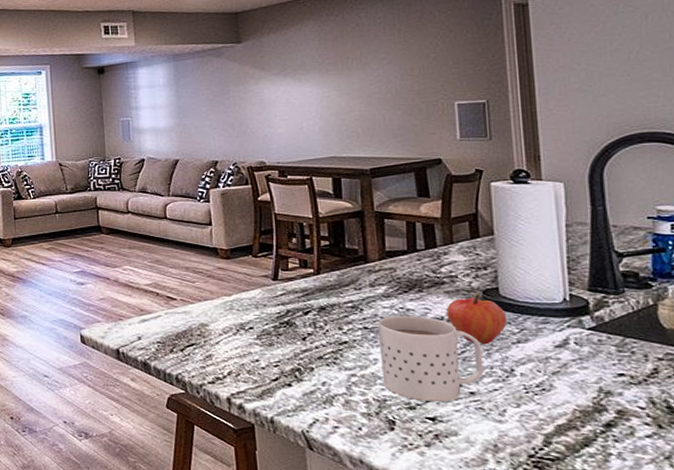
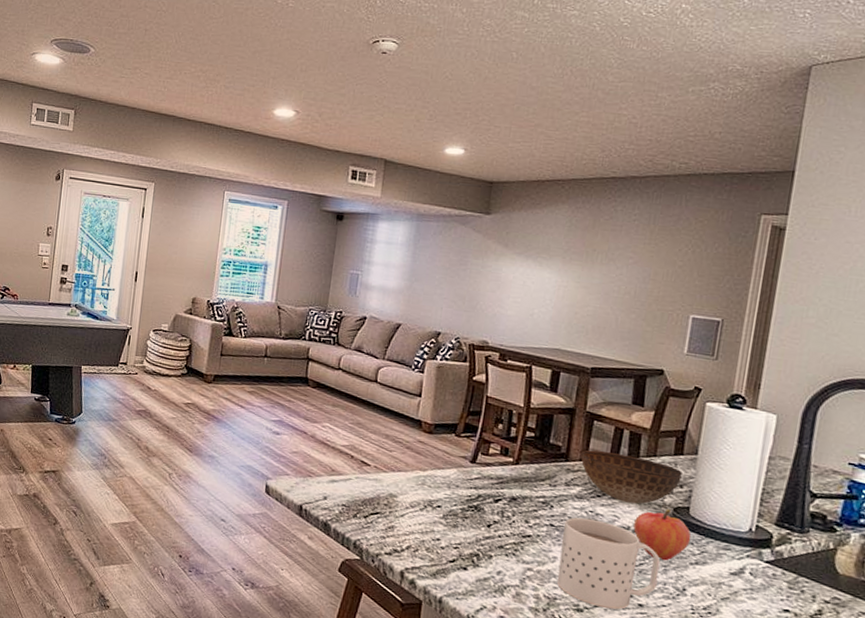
bowl: none [379,246,483,293] -> present [581,450,682,504]

